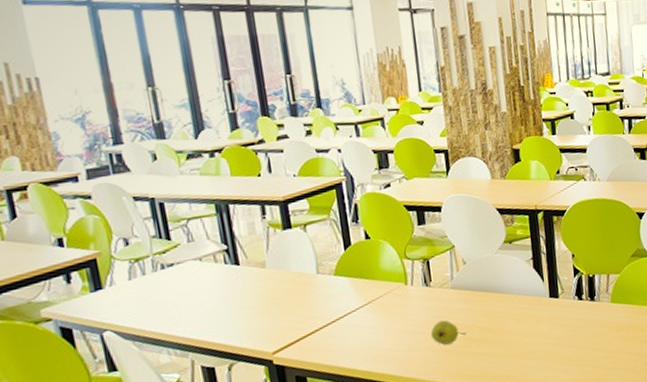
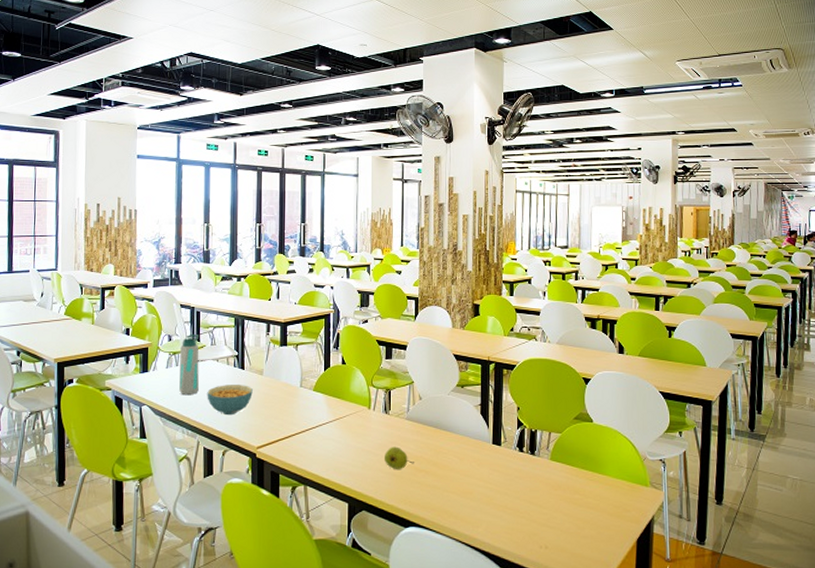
water bottle: none [144,232,181,309] -> present [179,335,199,396]
cereal bowl: none [193,283,256,323] -> present [207,385,253,416]

